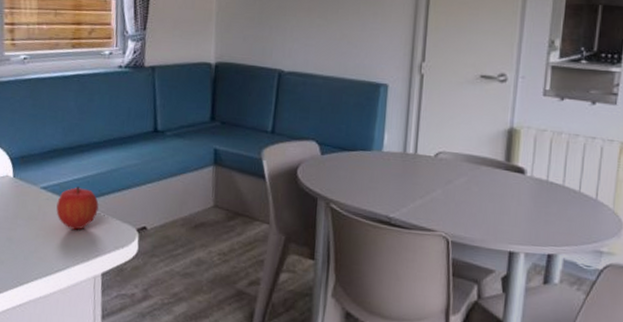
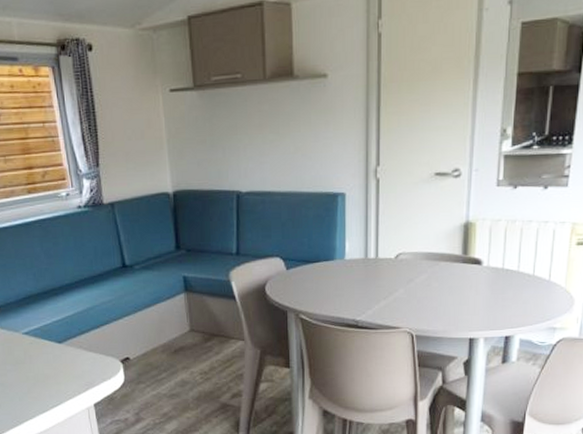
fruit: present [56,186,99,230] -> none [40,328,81,368]

